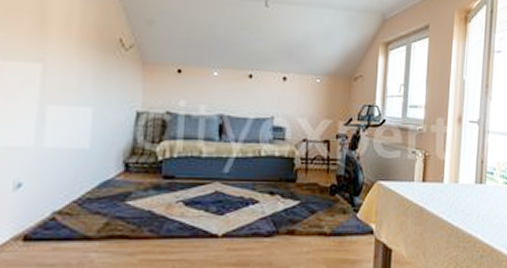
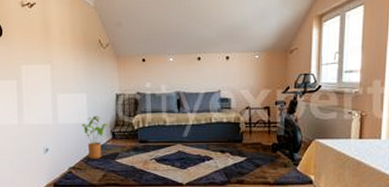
house plant: none [80,139,122,200] -> present [82,116,110,159]

